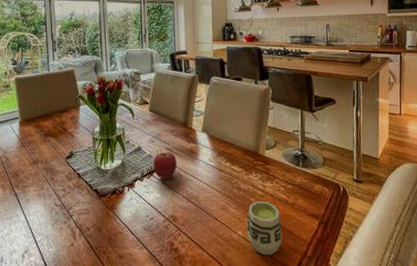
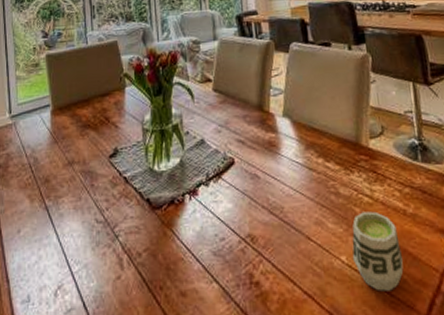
apple: present [153,152,177,180] -> none [221,145,253,184]

